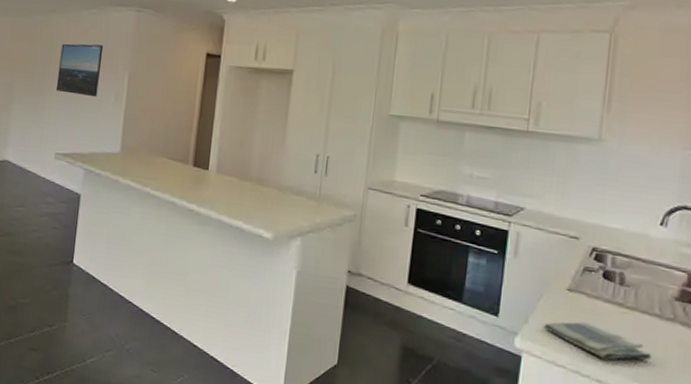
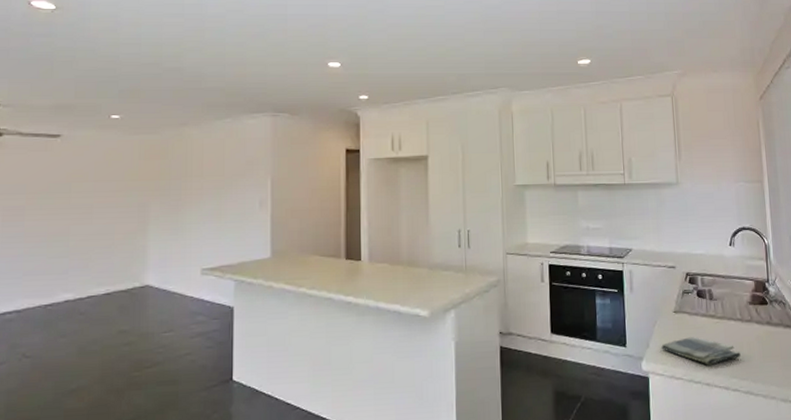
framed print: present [57,43,104,98] -> none [196,153,242,206]

